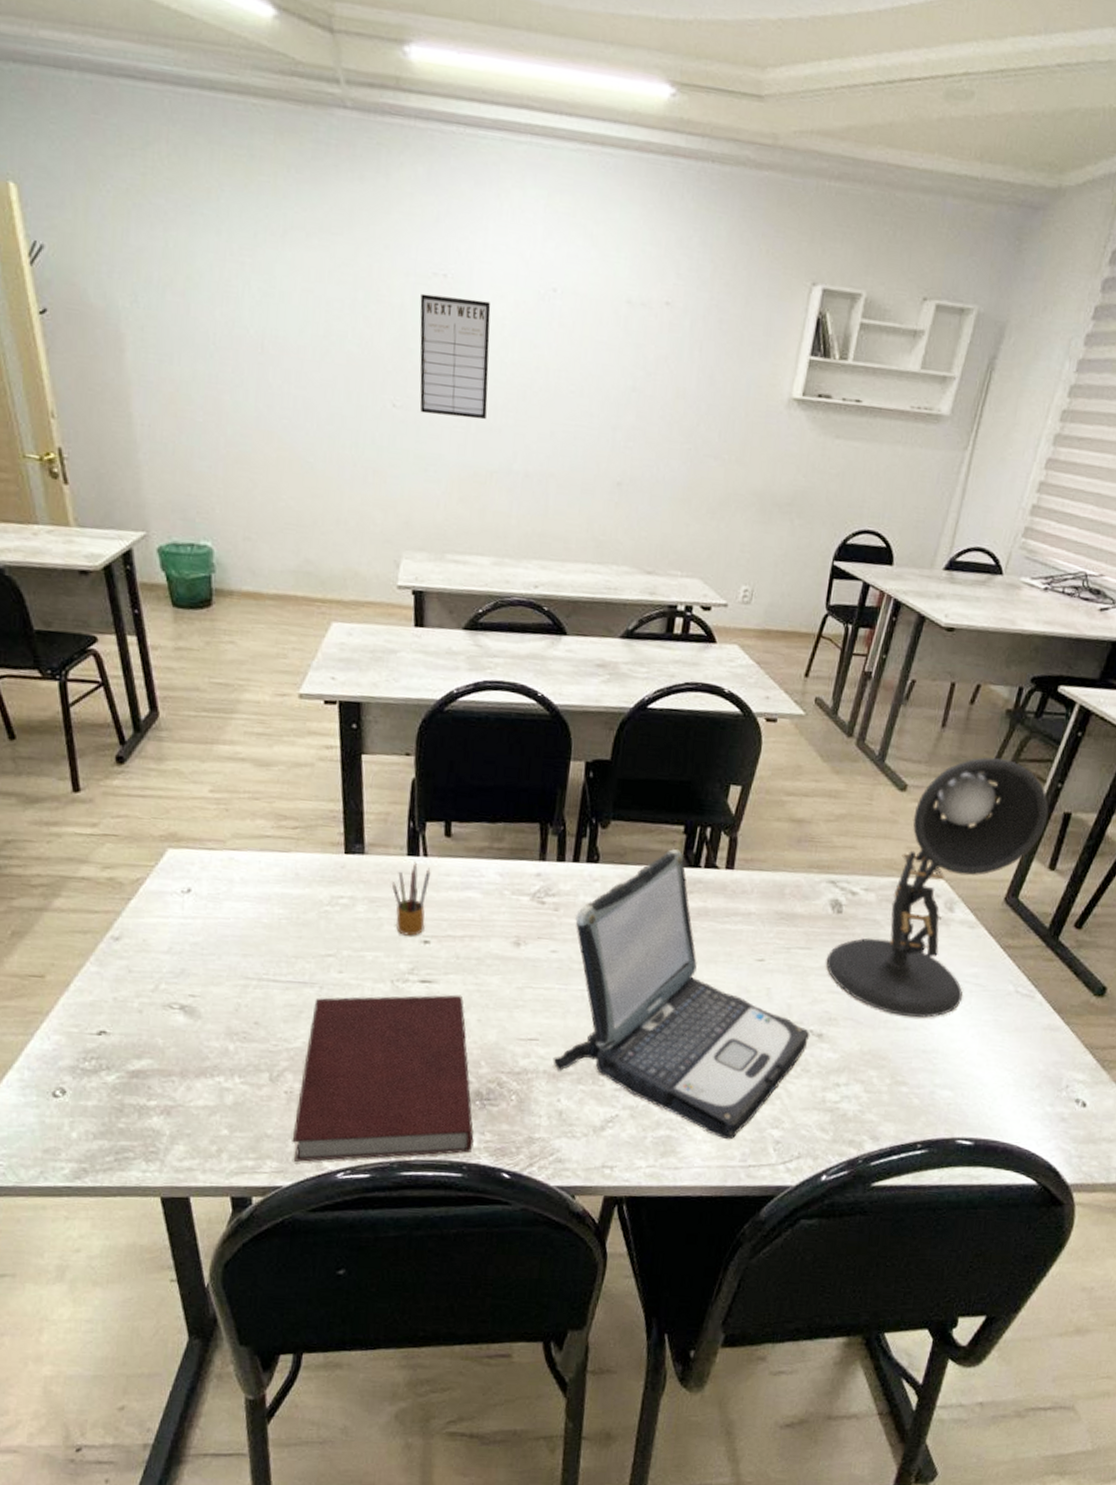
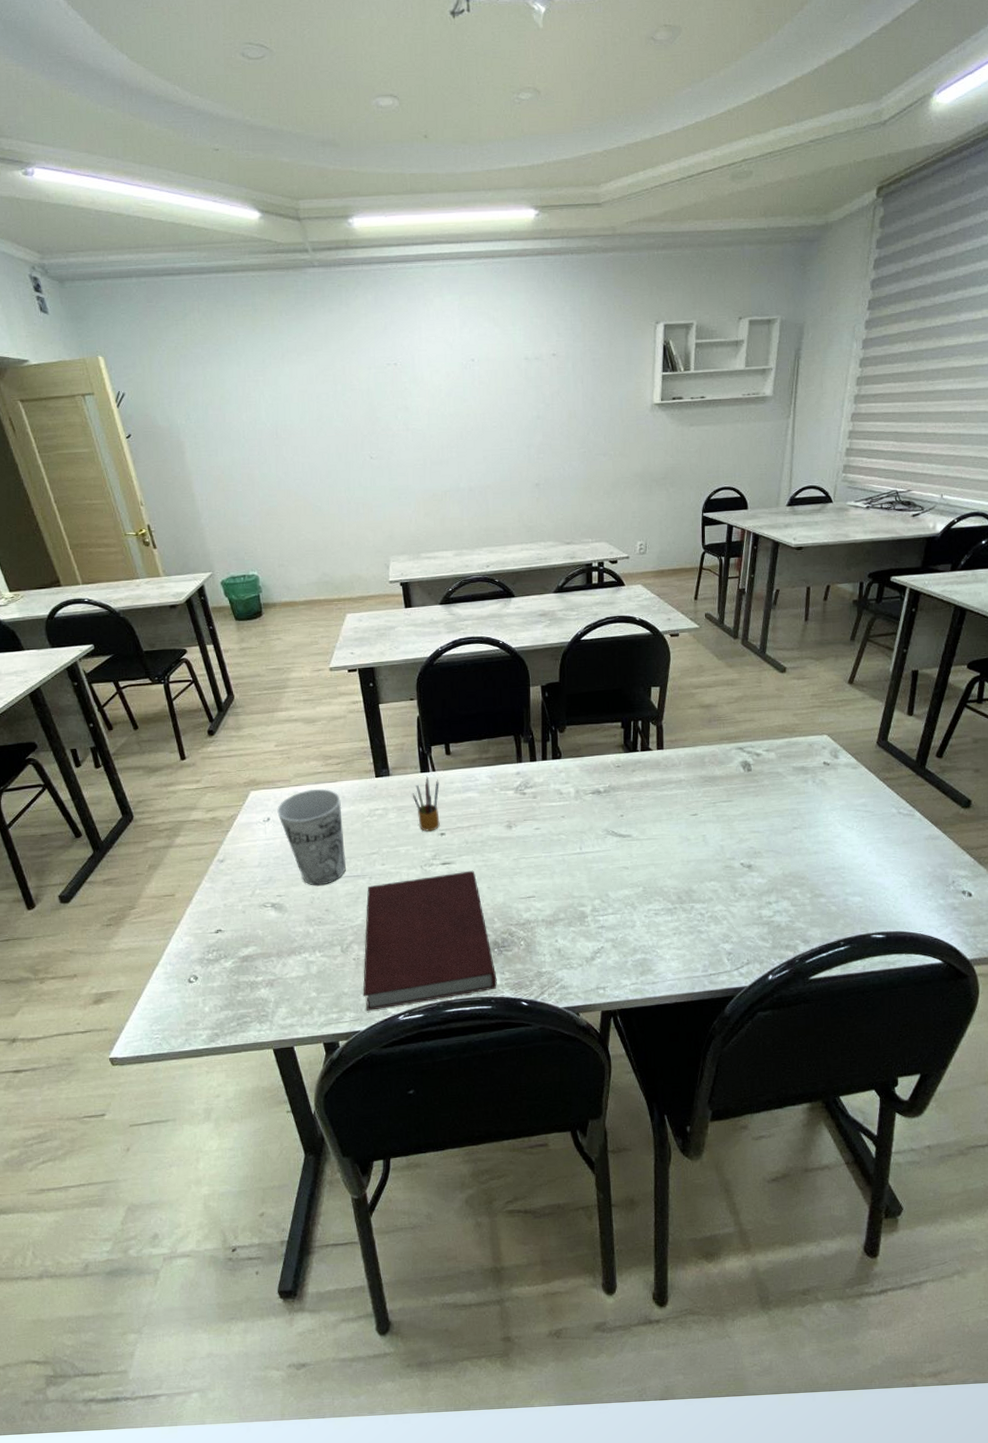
cup: none [202,857,293,990] -> present [277,788,346,886]
writing board: present [420,293,491,420] -> none [380,376,437,460]
laptop: present [553,849,811,1140] -> none [548,740,742,956]
desk lamp: present [826,757,1049,1018] -> none [745,637,900,843]

